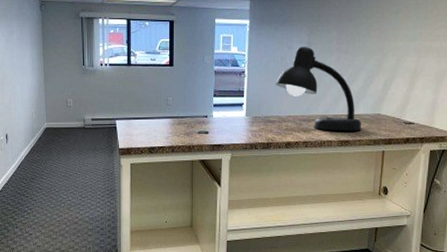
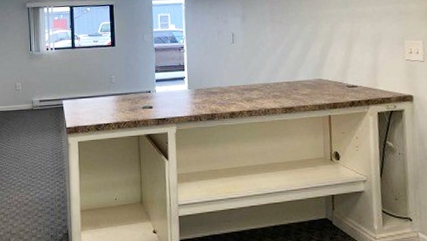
desk lamp: present [275,46,362,131] -> none [214,19,305,99]

